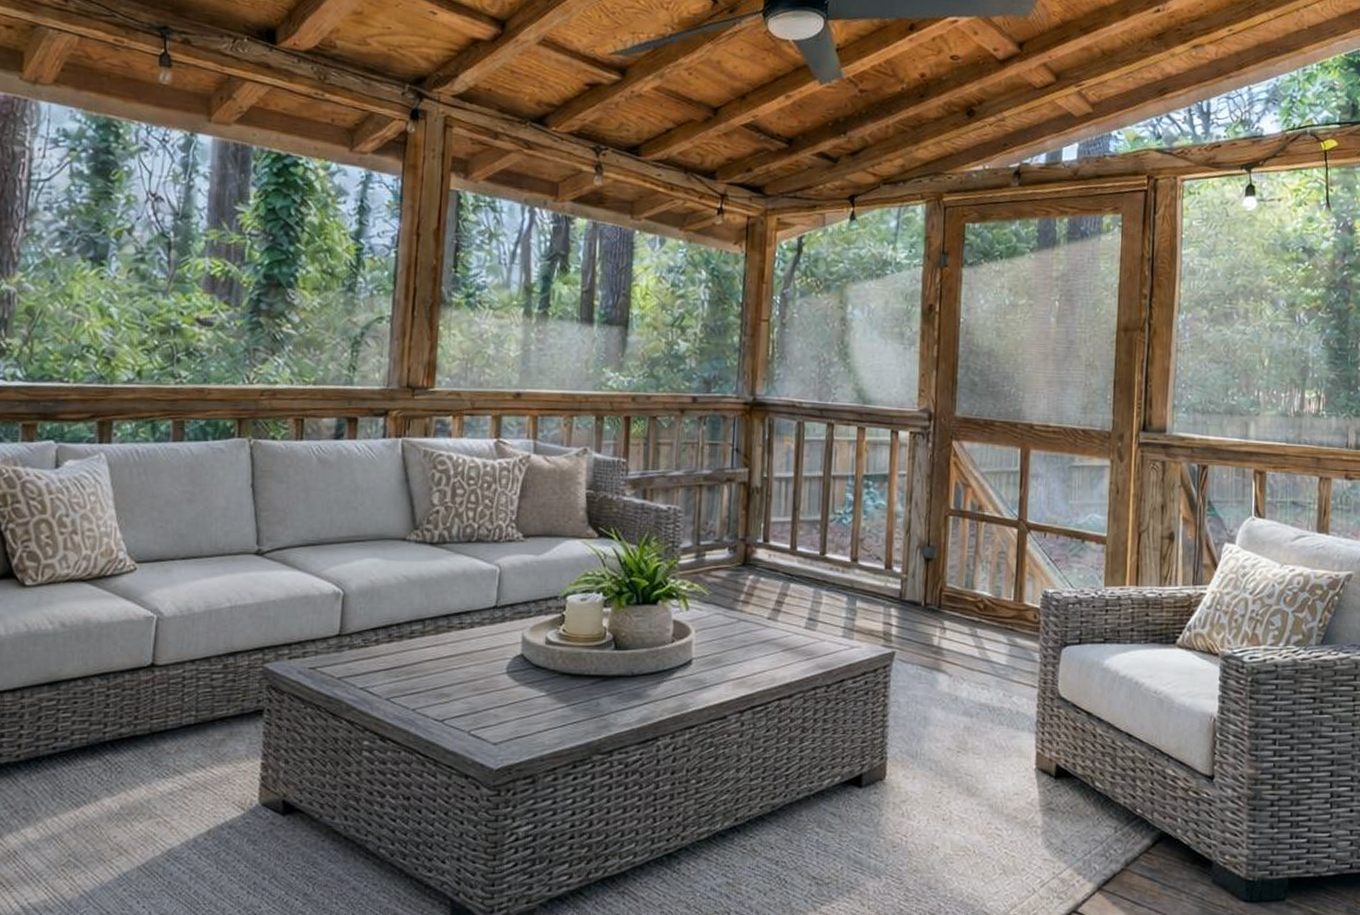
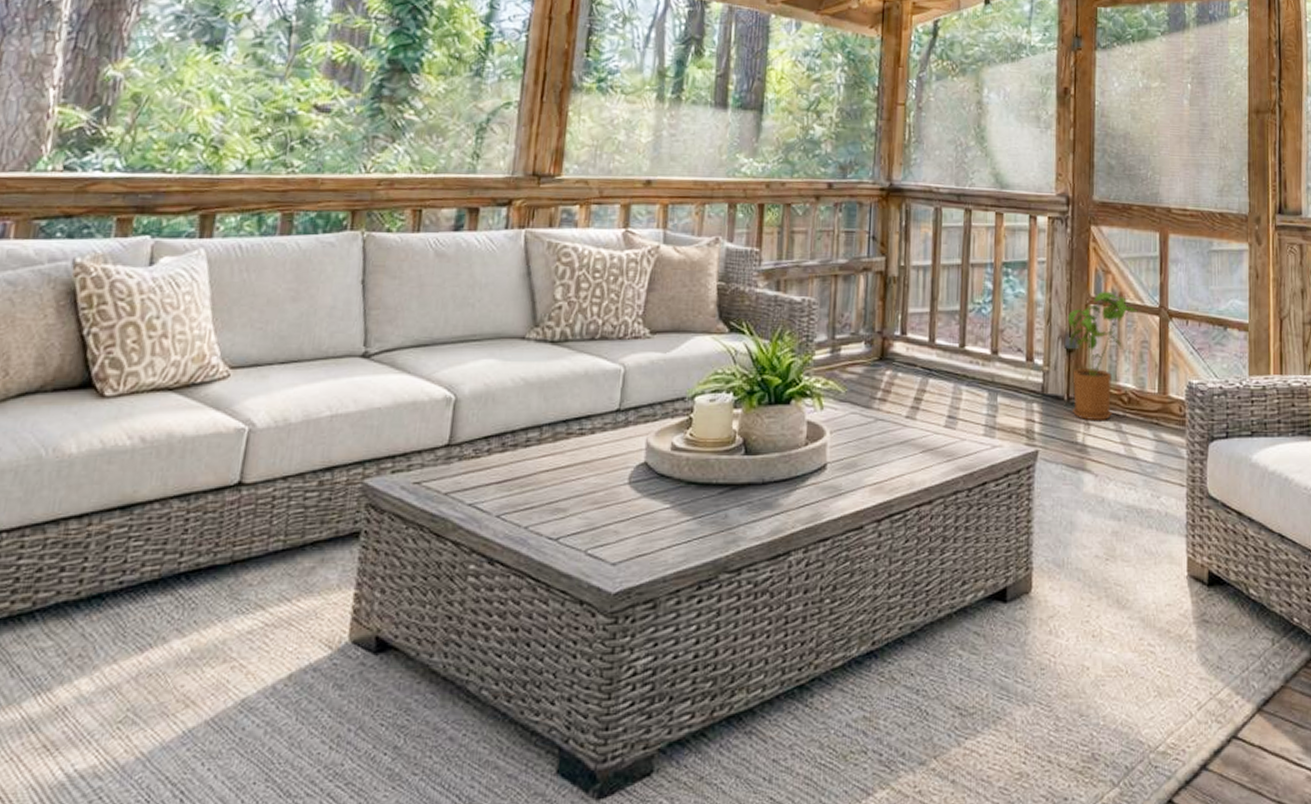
house plant: none [927,503,997,626] -> present [1068,291,1138,421]

